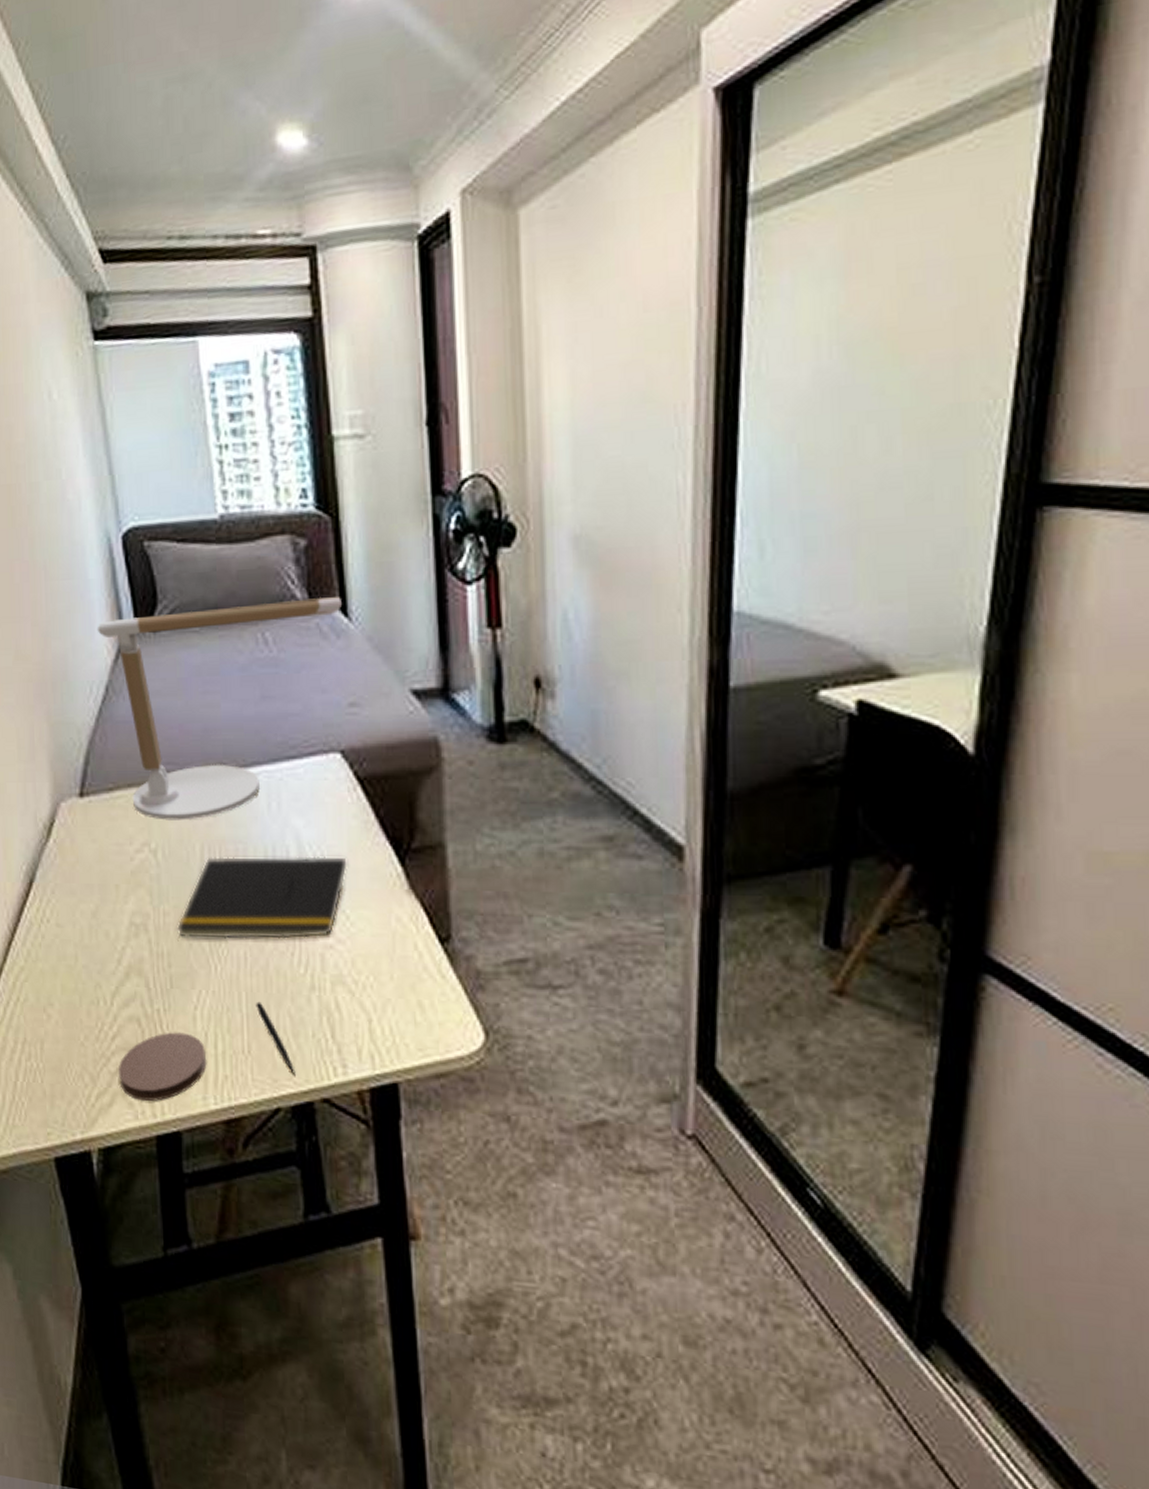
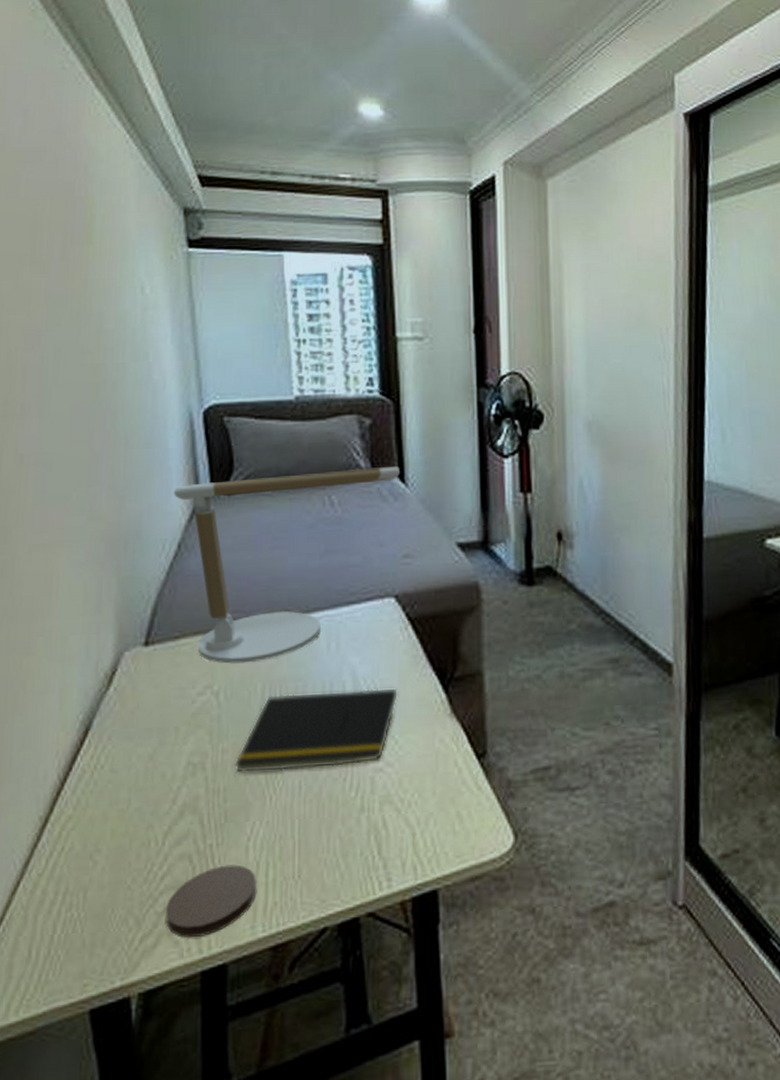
pen: present [256,1001,296,1076] -> none [308,827,343,894]

